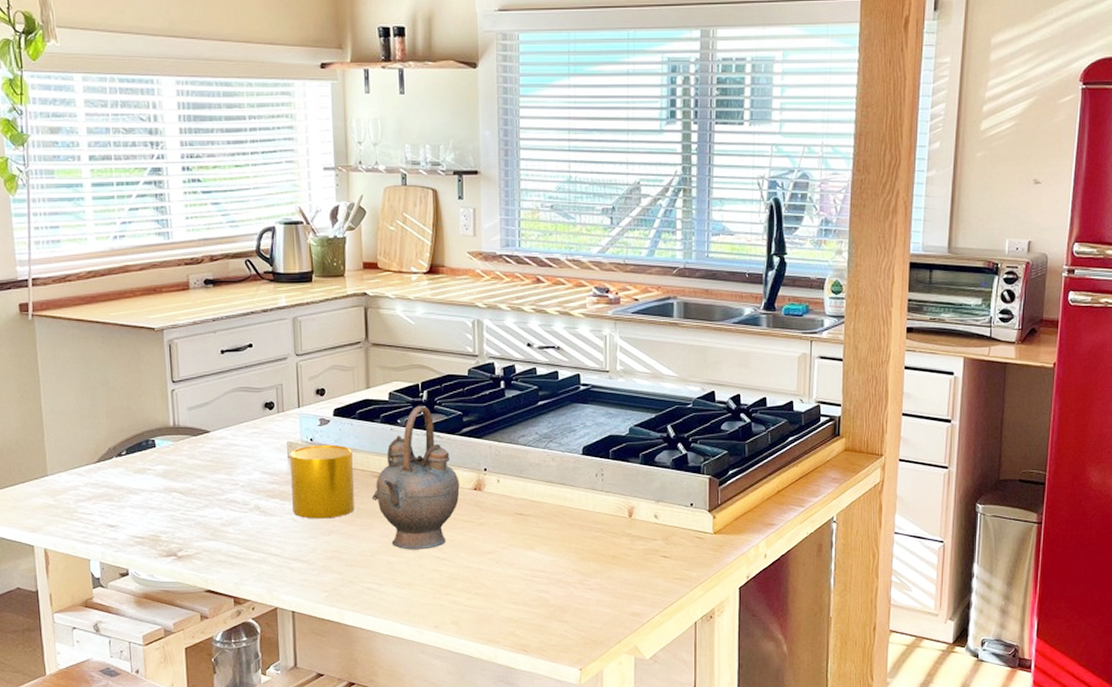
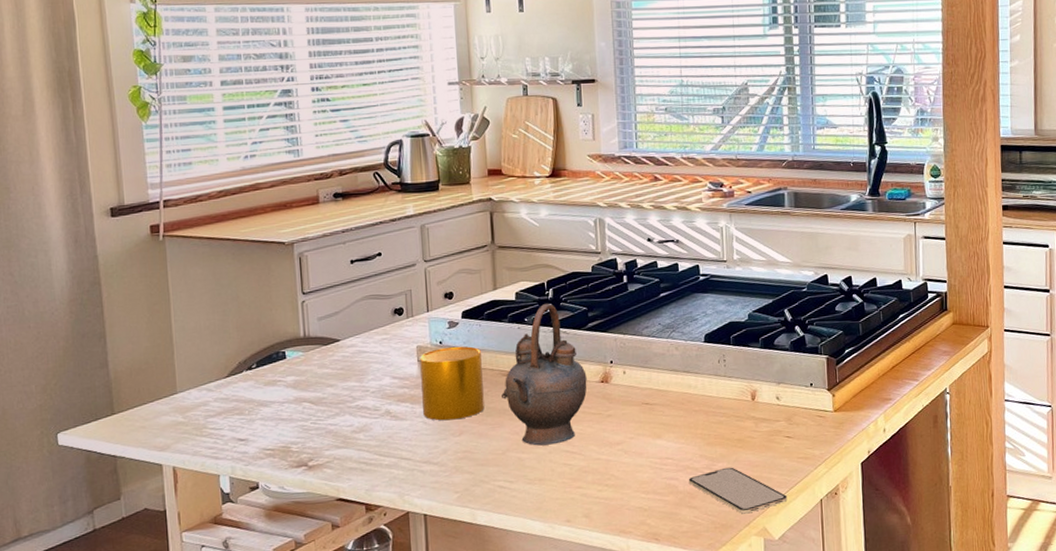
smartphone: none [560,583,661,631] -> present [688,467,788,514]

